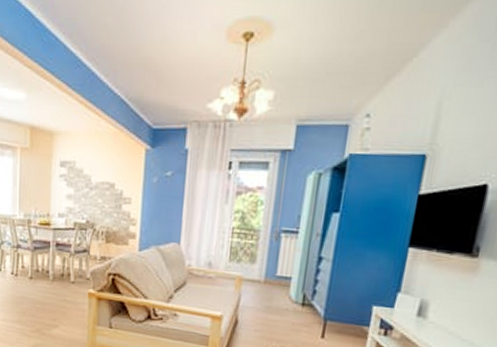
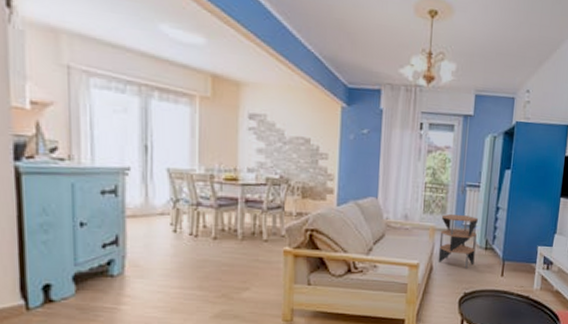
side table: none [244,263,294,326] -> present [438,214,478,269]

